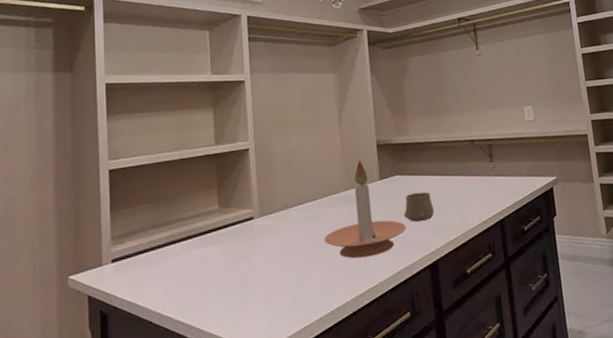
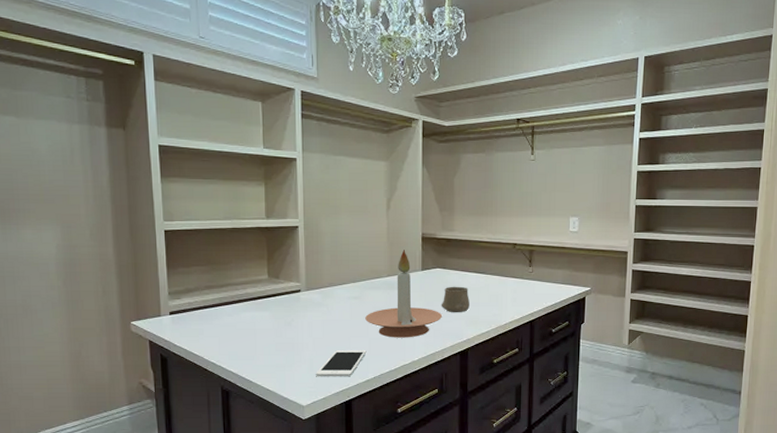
cell phone: none [274,276,328,315] -> present [316,350,367,377]

